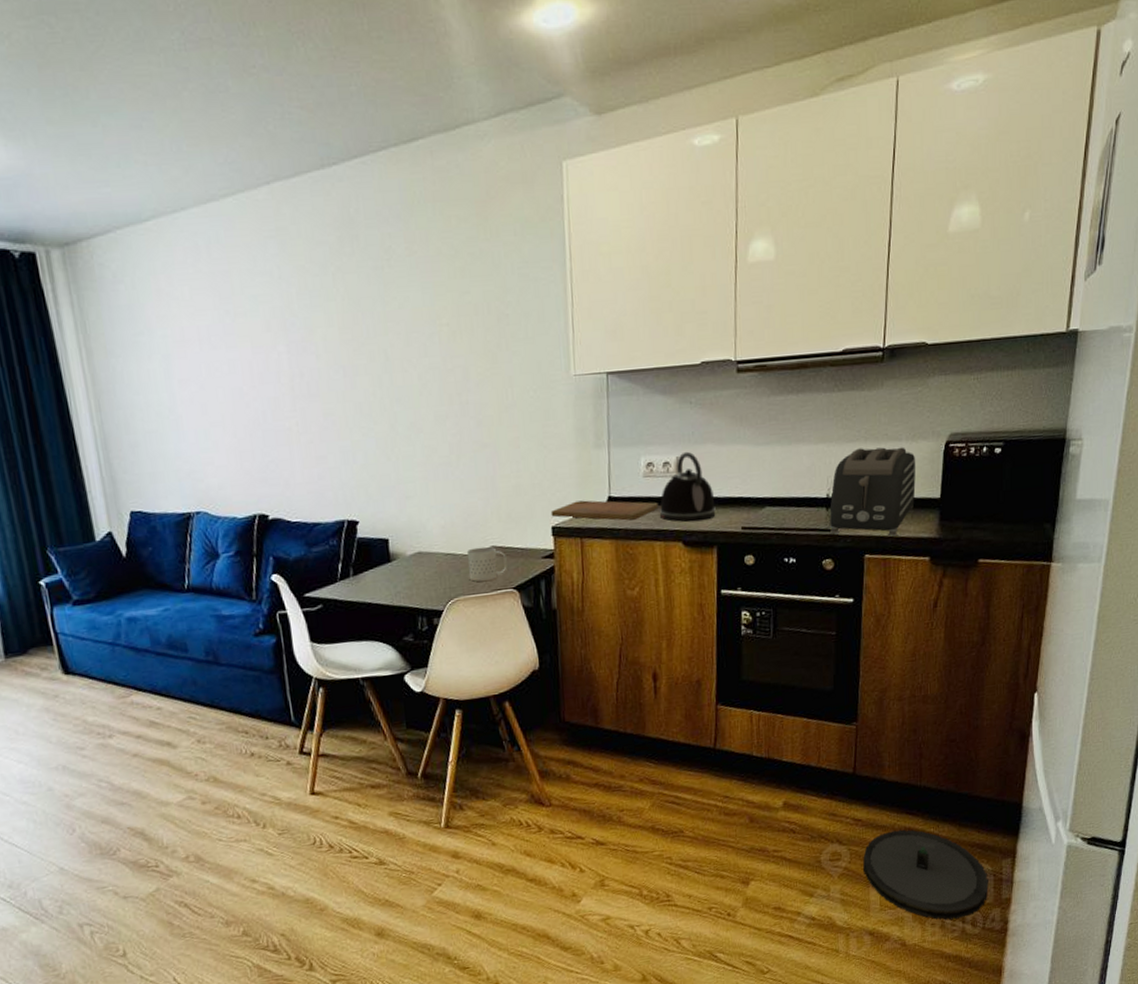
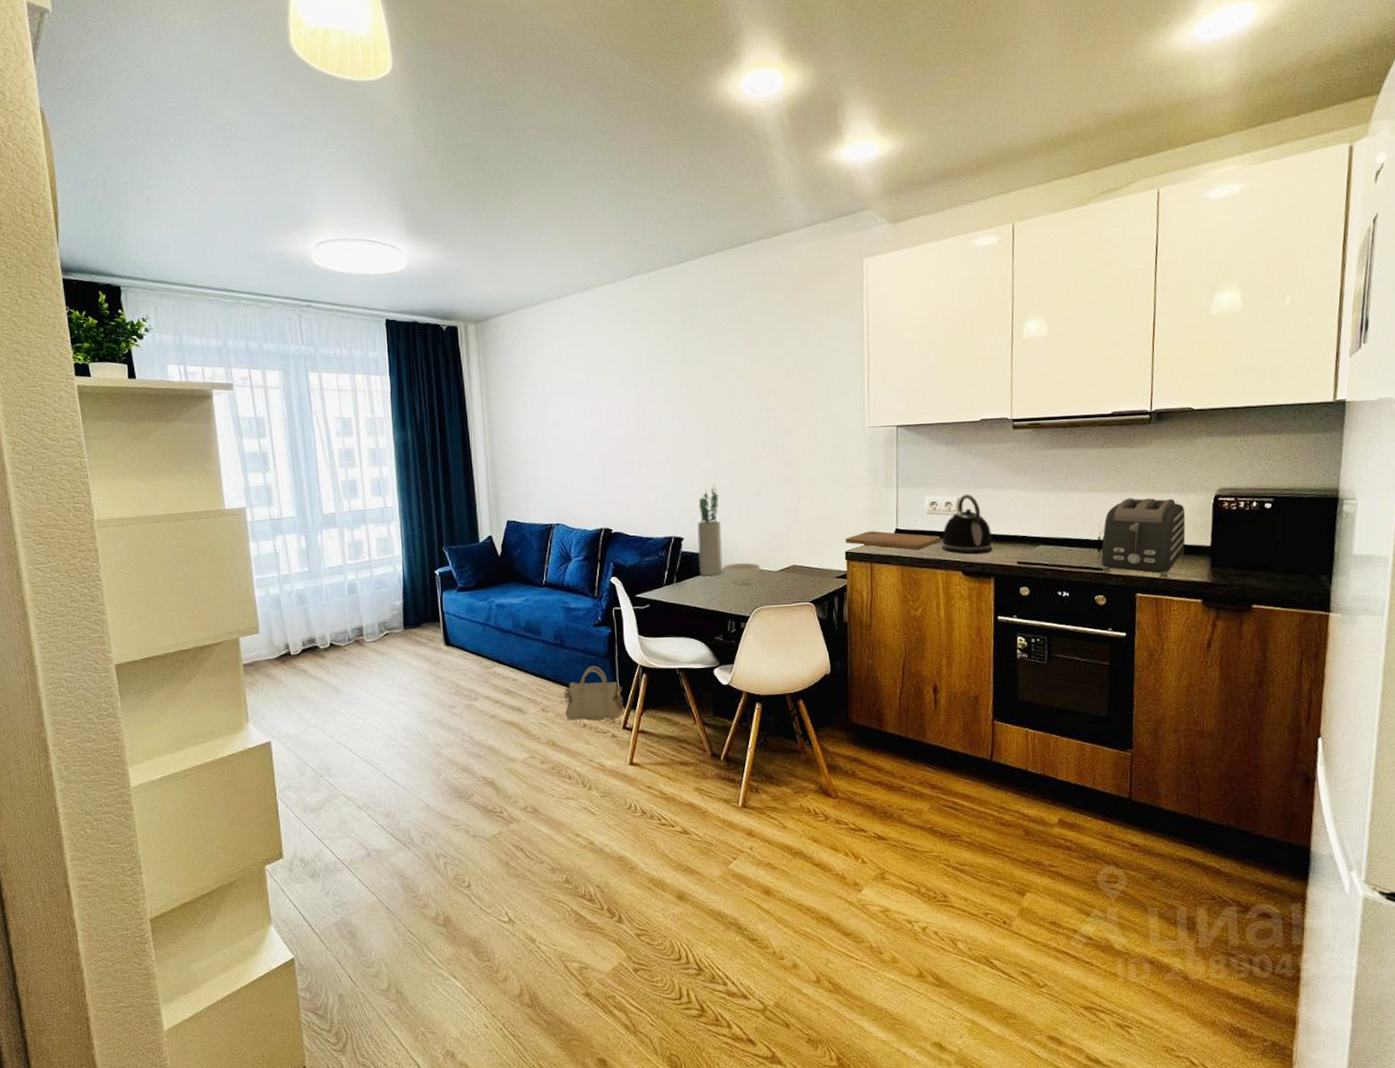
shoulder bag: none [222,682,299,751] -> present [563,665,624,720]
vase: none [374,452,409,567] -> present [697,483,723,576]
bowl: none [408,546,454,575] -> present [723,563,760,586]
mug: present [466,546,507,582] -> none [771,565,806,595]
robot vacuum: present [862,829,989,920] -> none [1140,860,1277,960]

